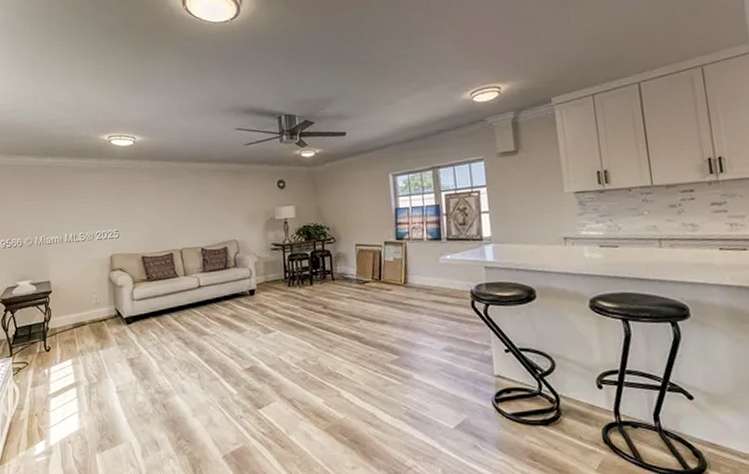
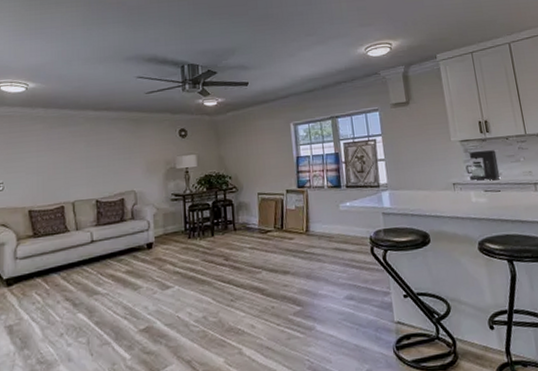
coffee maker: none [579,202,619,236] -> present [465,150,501,181]

